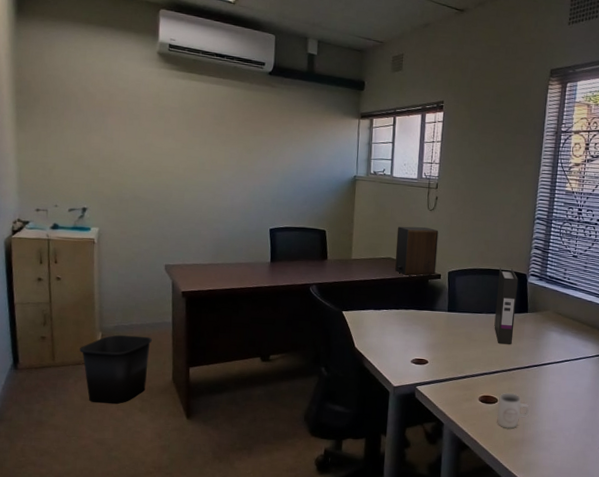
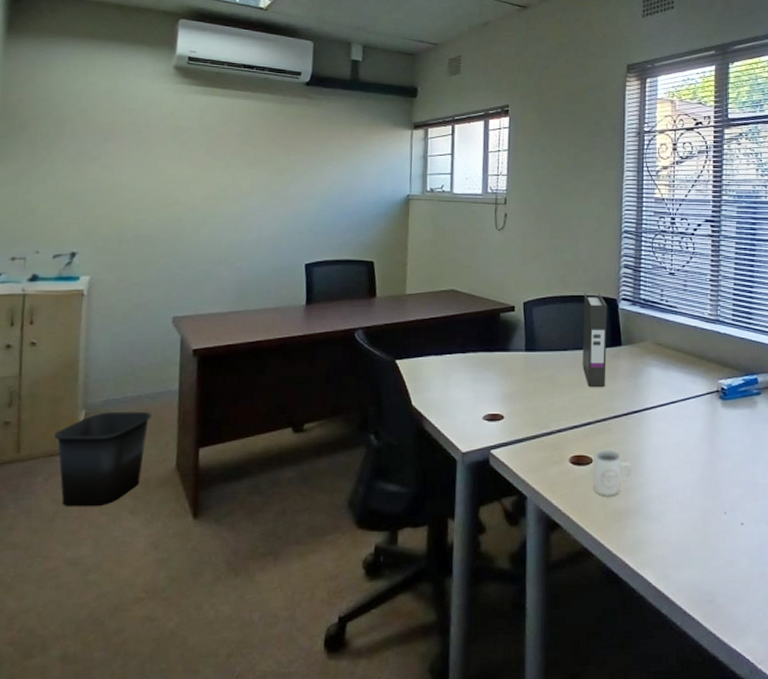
speaker: present [394,226,439,277] -> none [458,250,510,311]

